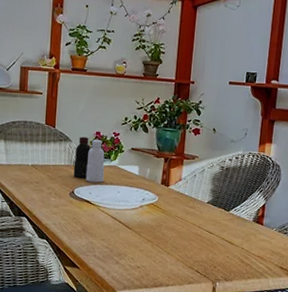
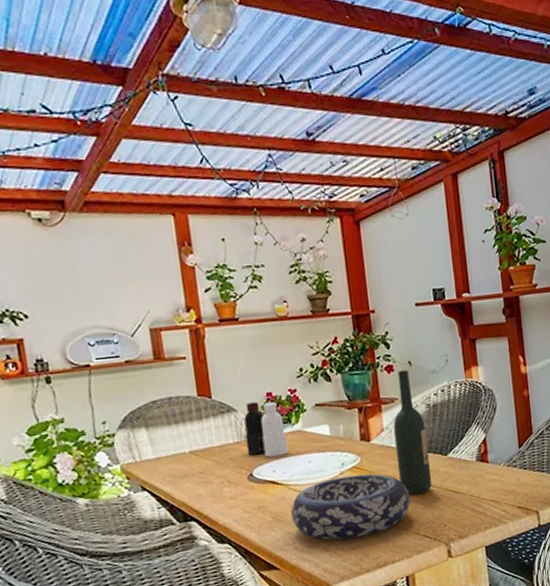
decorative bowl: none [96,209,192,260] -> present [291,474,411,540]
wine bottle: none [186,135,217,237] -> present [393,370,432,495]

